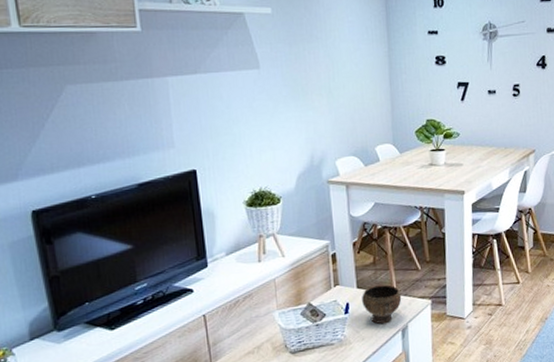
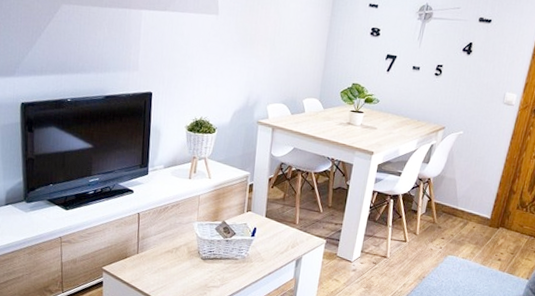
bowl: present [362,284,402,324] -> none [267,218,302,251]

